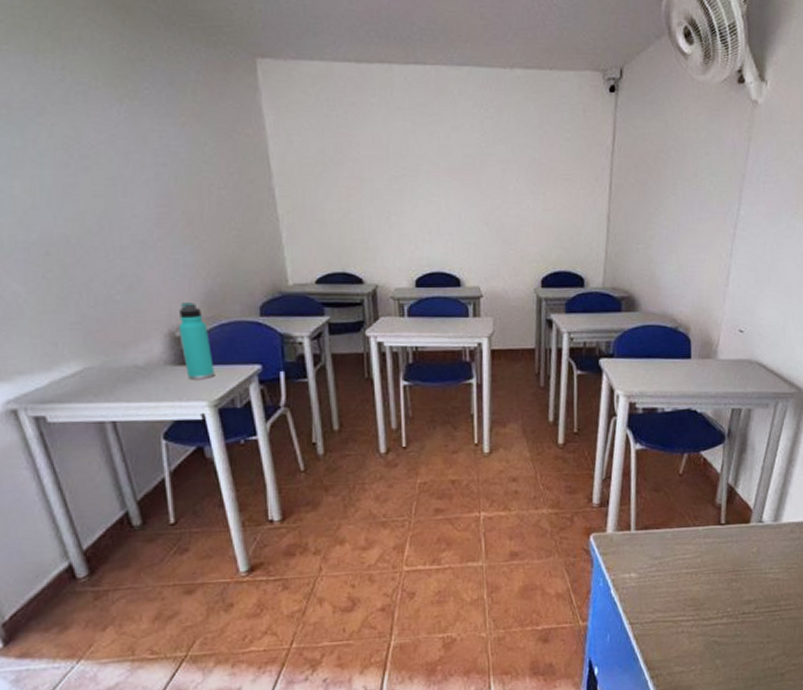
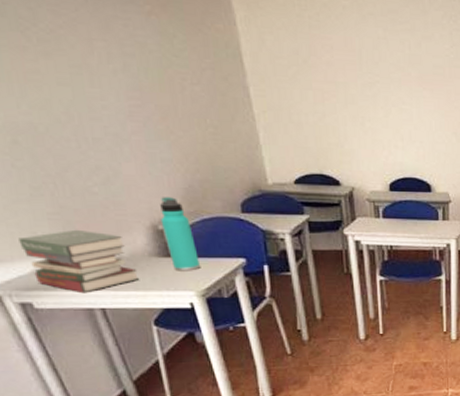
books: none [40,338,152,406] -> present [18,229,139,294]

